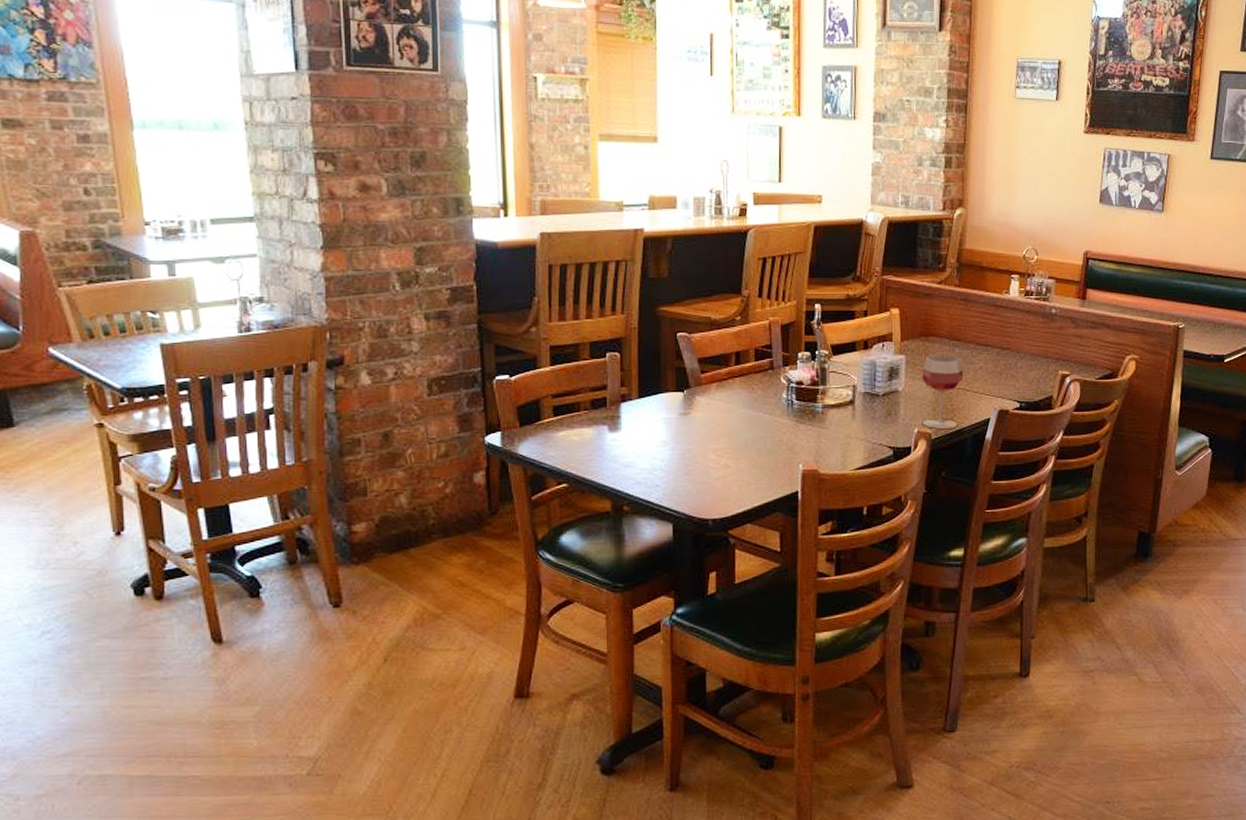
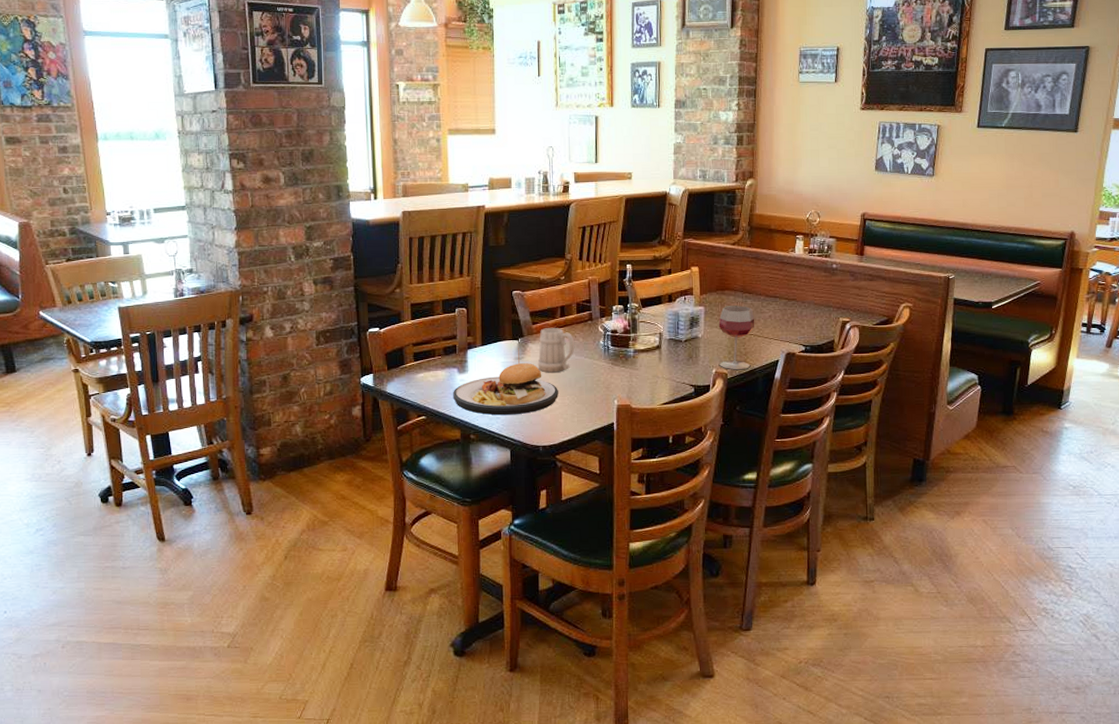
plate: none [602,401,732,483] -> present [453,348,558,416]
beer mug: none [707,378,753,432] -> present [537,328,575,373]

